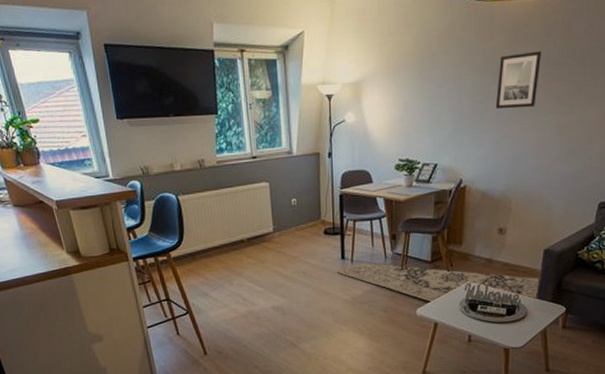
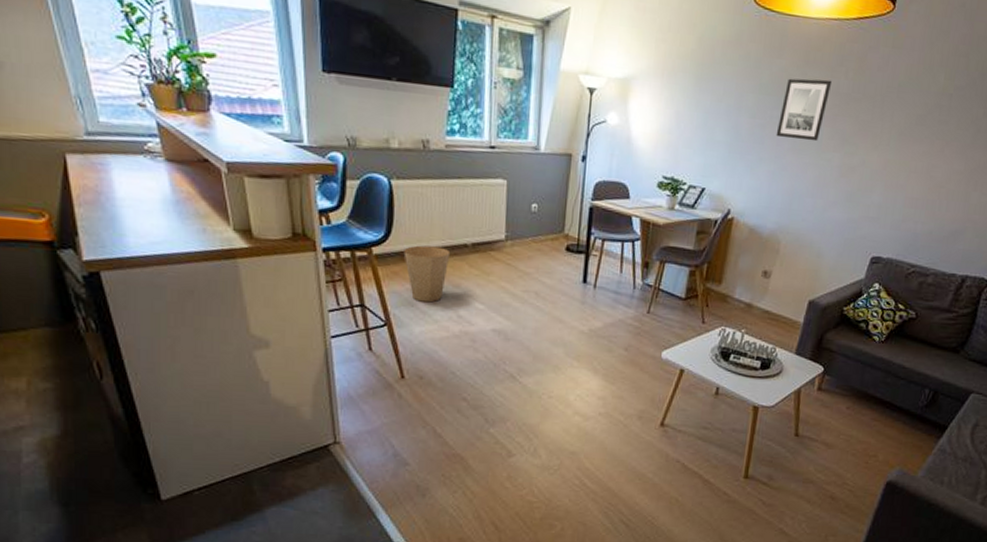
trash can: none [194,245,231,291] -> present [403,245,451,303]
rug: present [337,262,541,303] -> none [576,290,802,352]

